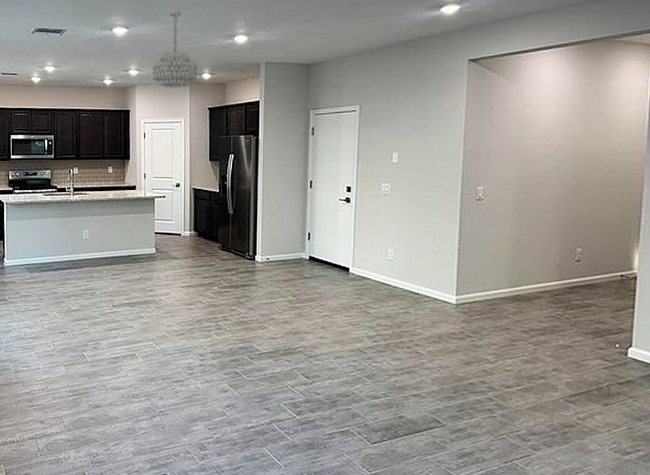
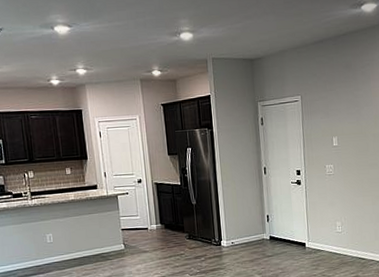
chandelier: present [152,11,197,89] -> none [100,9,148,86]

